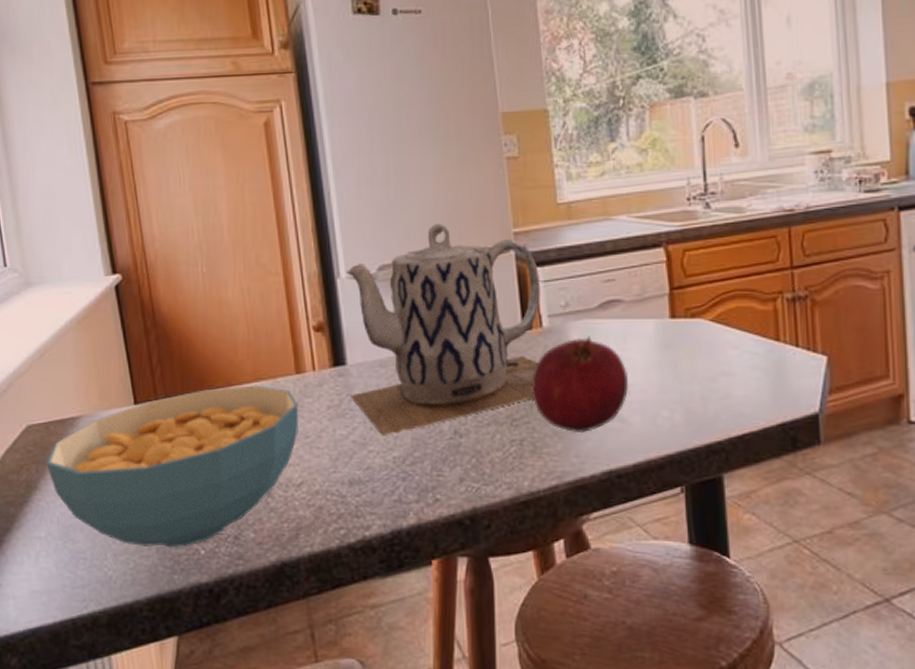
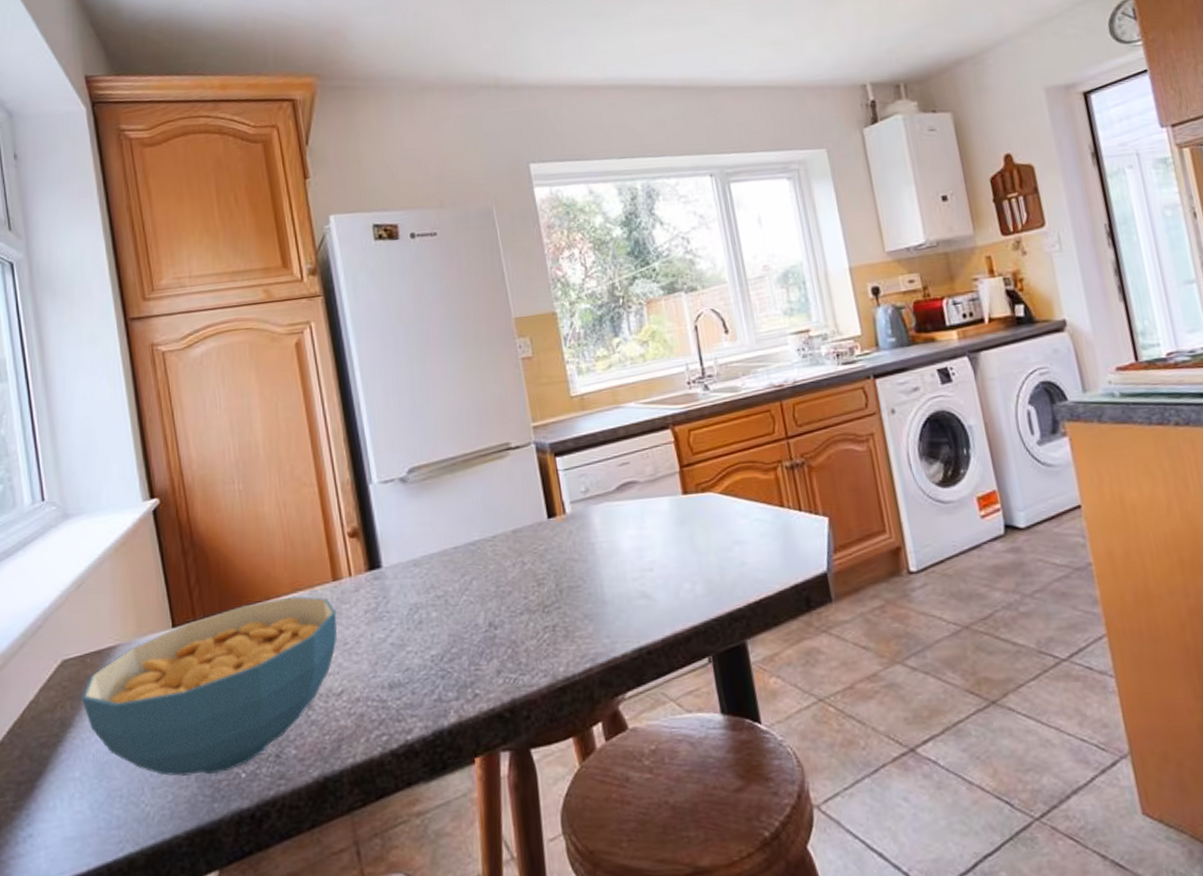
teapot: present [347,223,540,437] -> none [378,423,564,636]
fruit: present [531,336,628,434] -> none [559,518,651,614]

